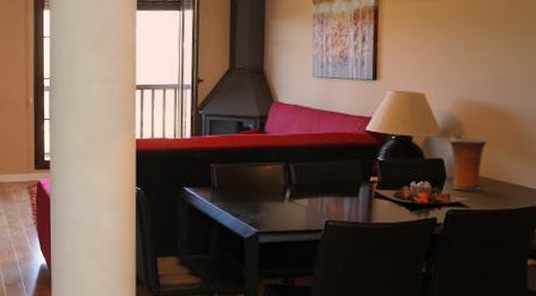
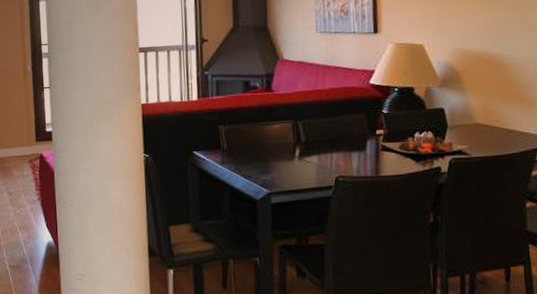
vase: present [449,131,486,191] -> none [448,80,483,139]

